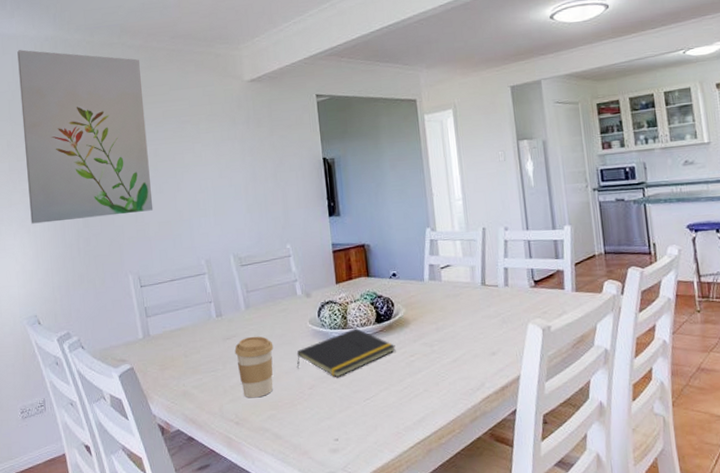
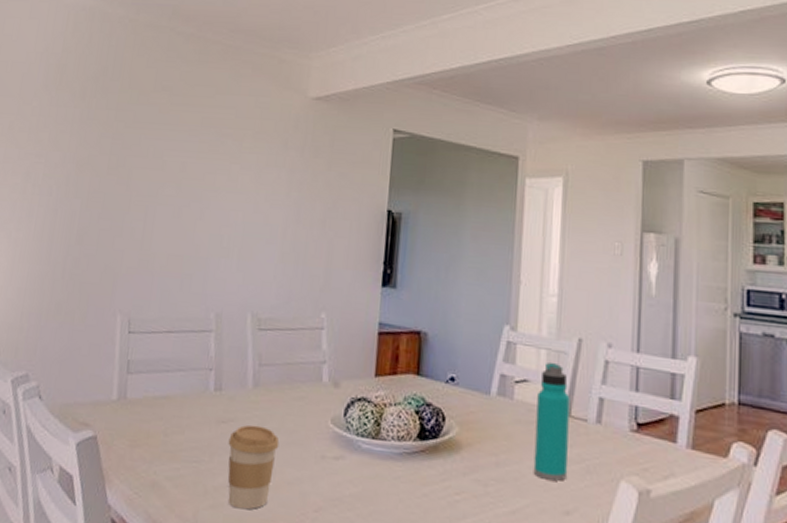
wall art: present [17,50,153,224] -> none [14,16,187,238]
notepad: present [296,328,396,378] -> none [303,441,438,504]
water bottle: none [459,249,490,333] -> present [533,363,570,481]

